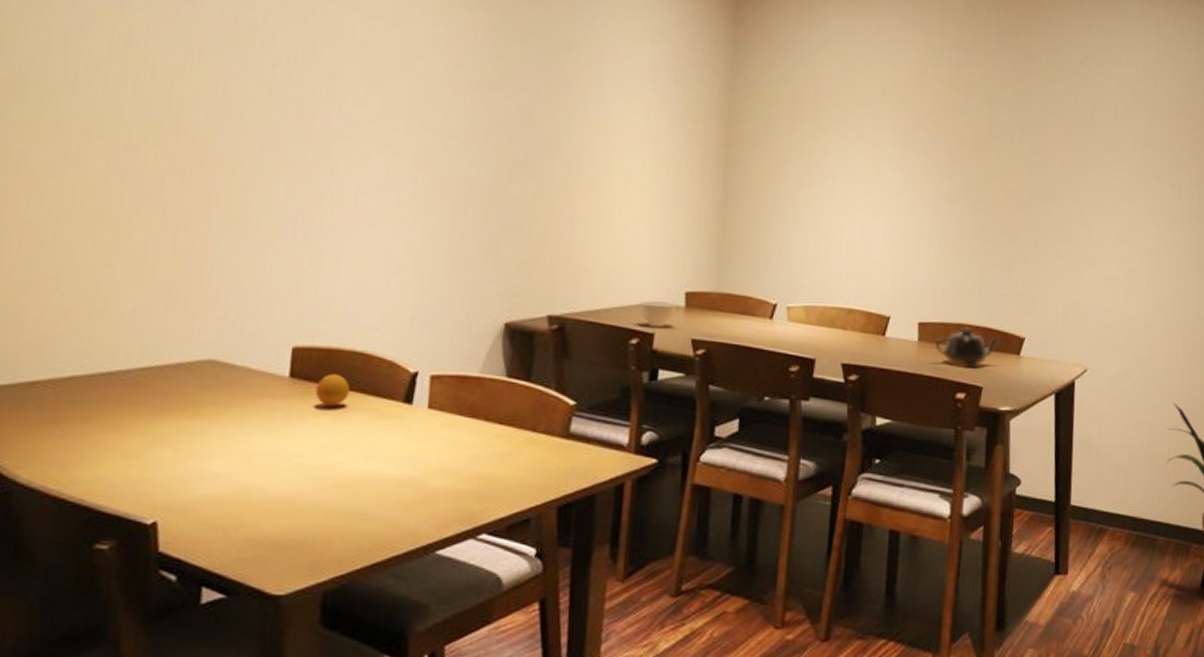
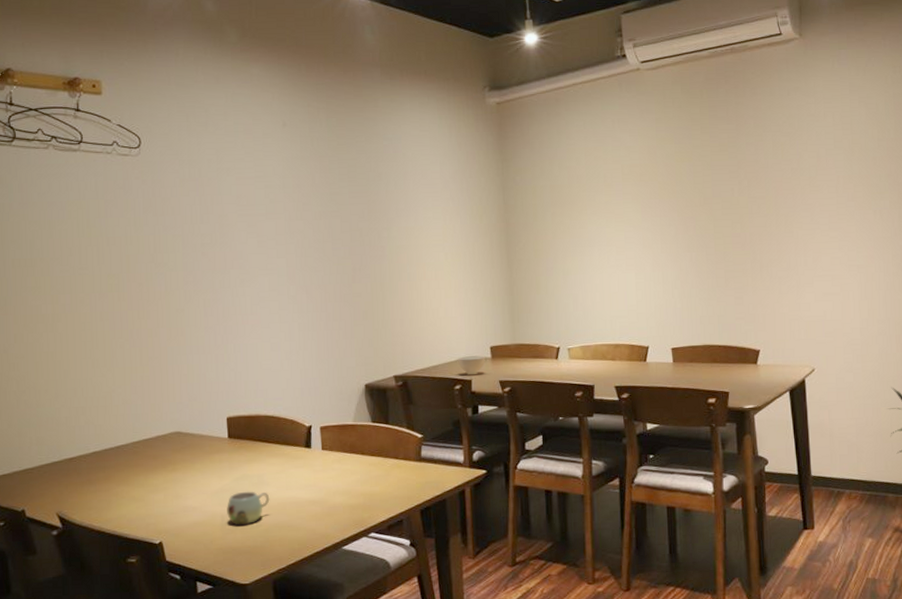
mug: none [268,457,339,506] -> present [227,491,270,524]
fruit: present [315,373,351,407] -> none [246,432,269,456]
teapot: present [934,327,1000,367] -> none [686,347,739,378]

